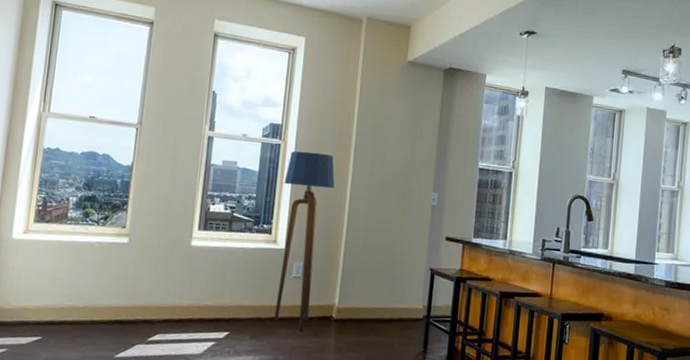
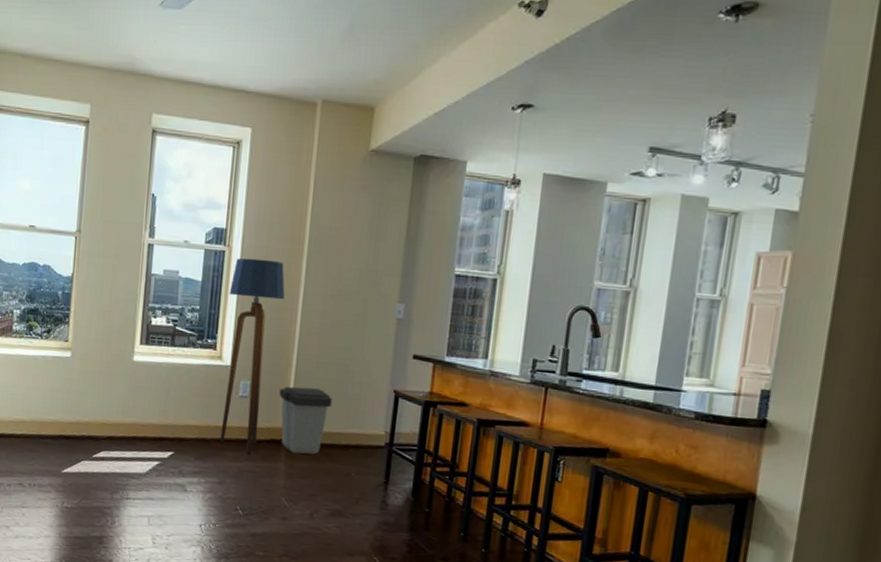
trash can: none [329,267,377,329] -> present [279,386,332,455]

